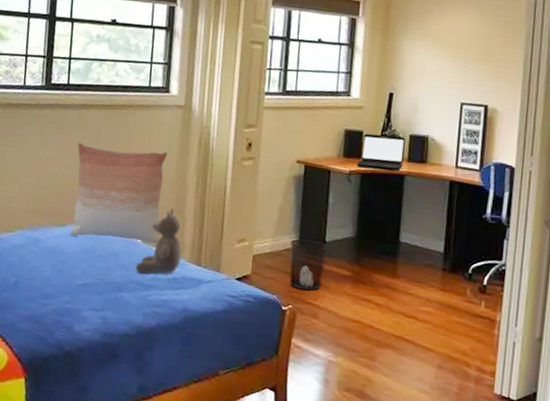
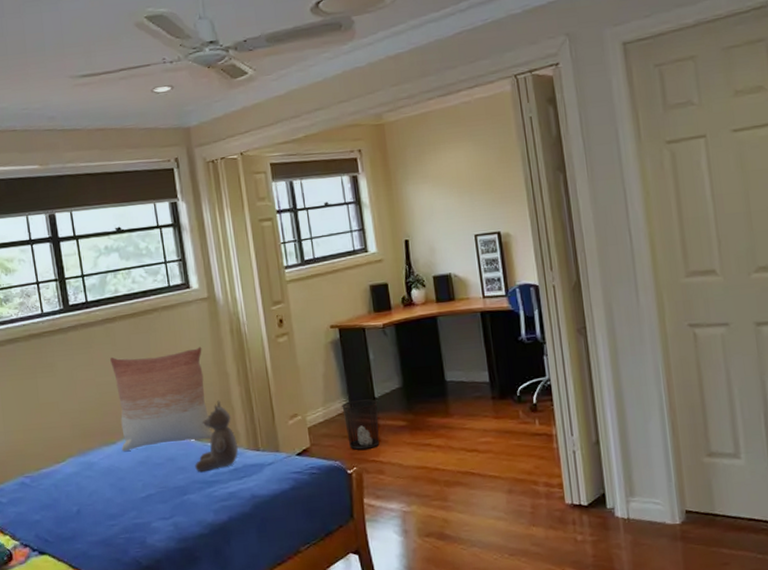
laptop: present [356,134,406,171] -> none [388,280,433,319]

